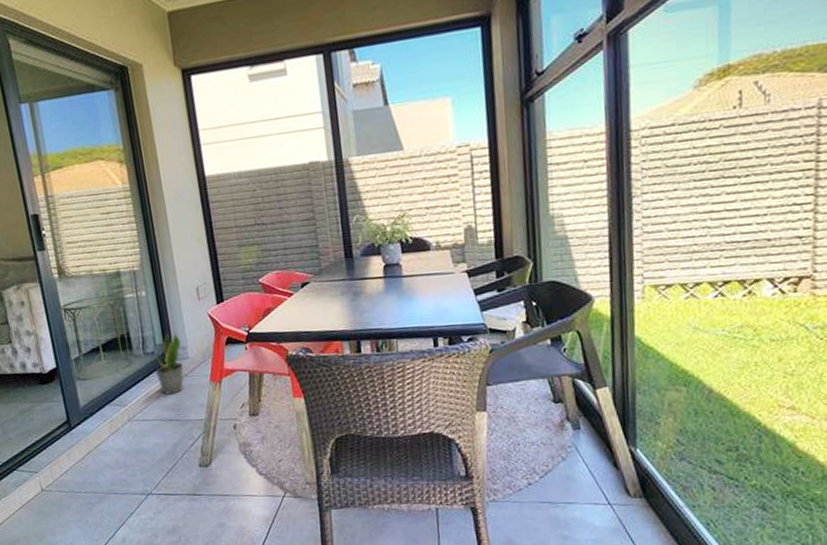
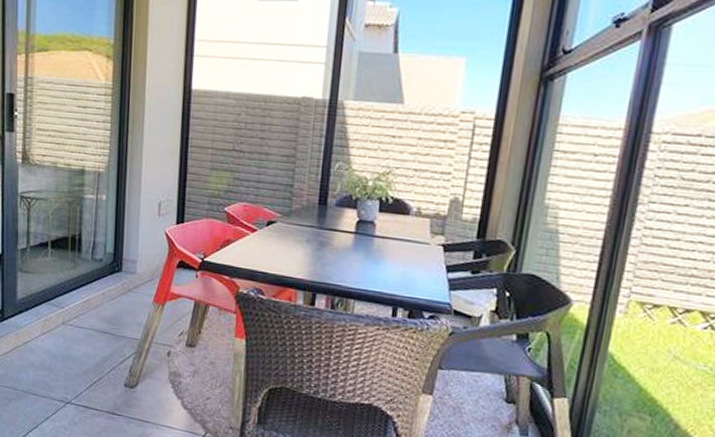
potted plant: present [155,333,184,395] -> none [99,244,133,307]

